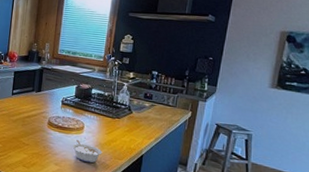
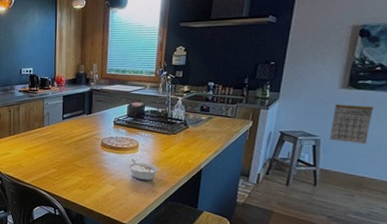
calendar: none [261,102,299,142] -> present [330,104,374,144]

